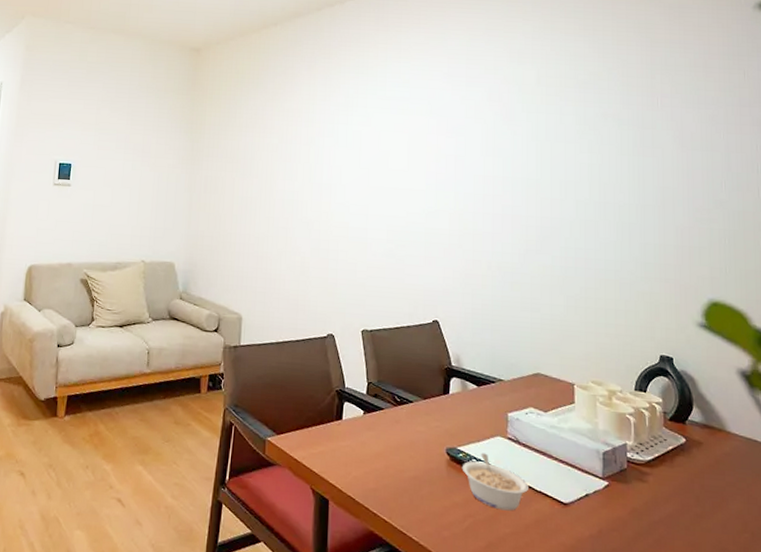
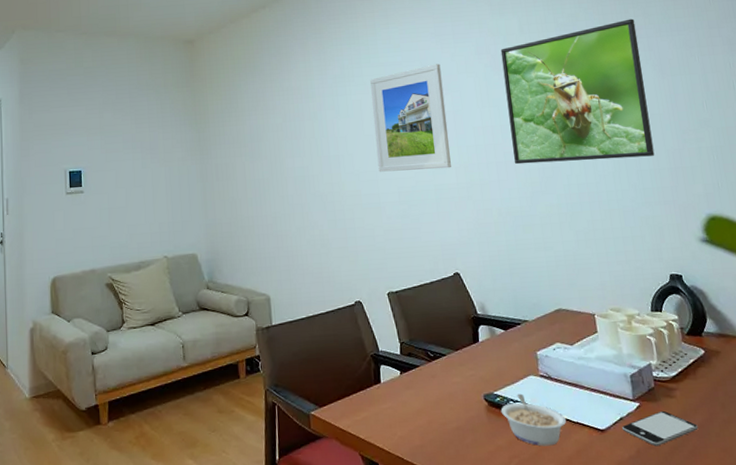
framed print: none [370,105,449,213] -> present [369,63,451,172]
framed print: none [511,85,662,231] -> present [500,18,655,165]
smartphone: none [586,493,668,530] -> present [621,410,698,447]

